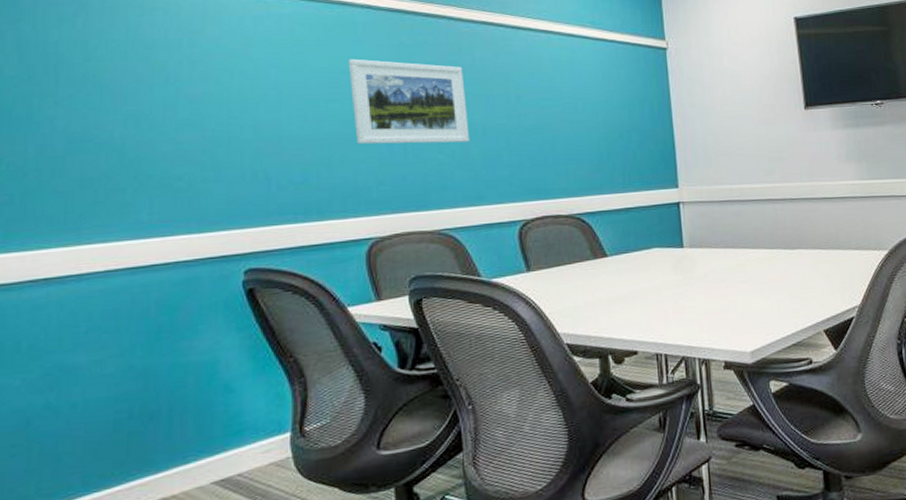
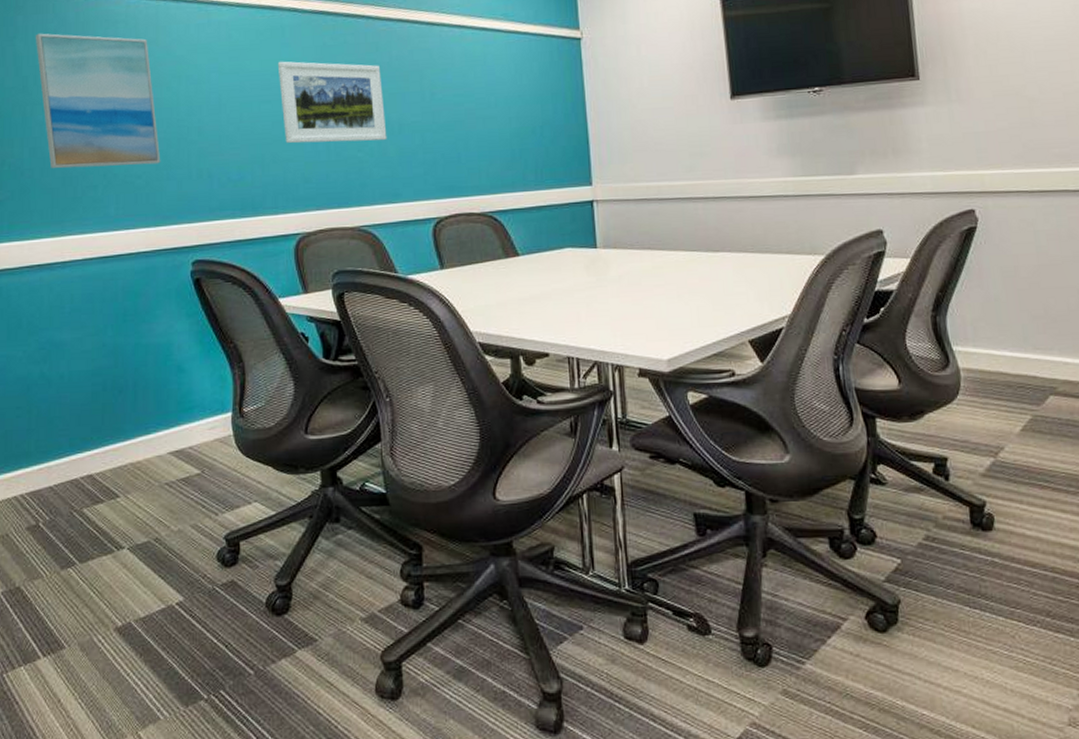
wall art: none [46,17,208,169] -> present [35,33,161,169]

